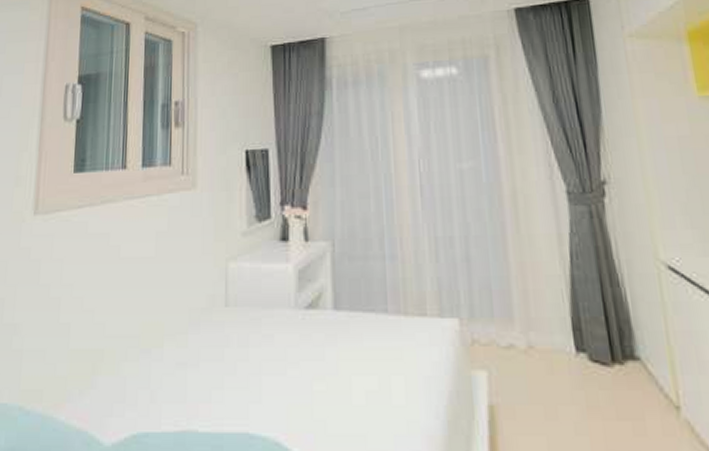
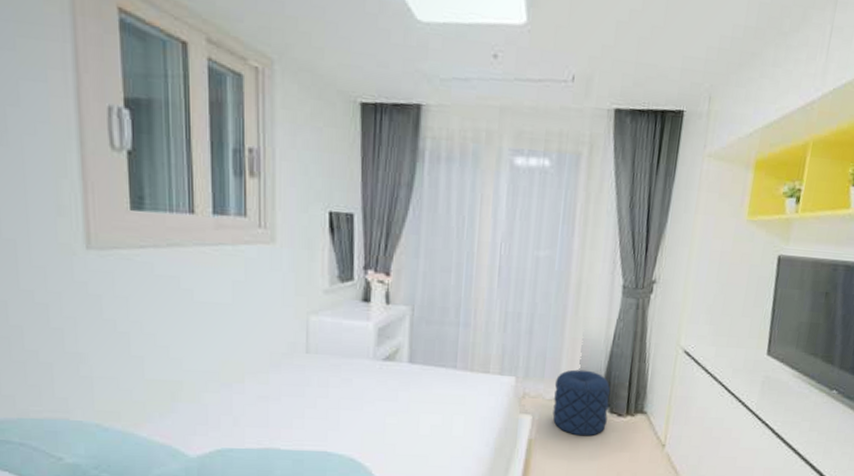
pouf: none [508,303,589,398] -> present [552,369,611,436]

